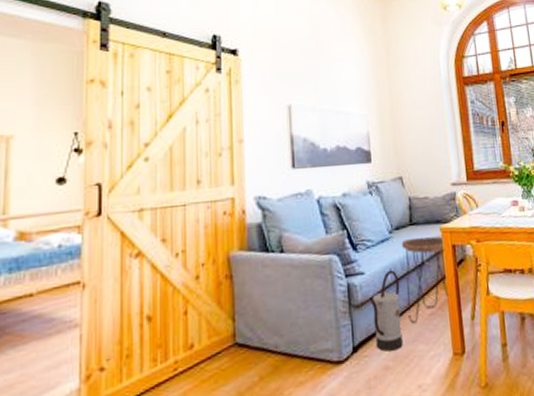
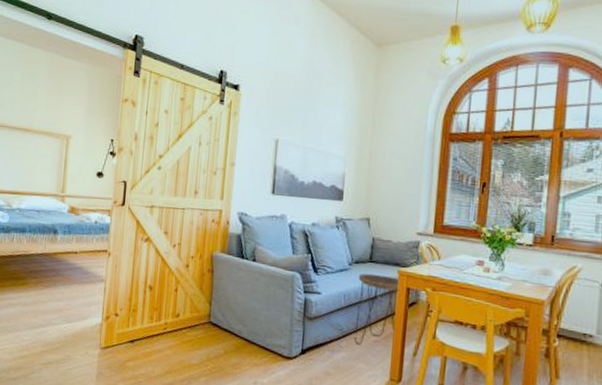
watering can: present [369,269,403,352] -> none [321,296,351,362]

